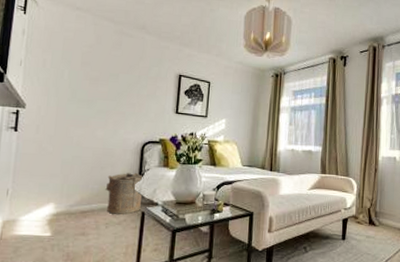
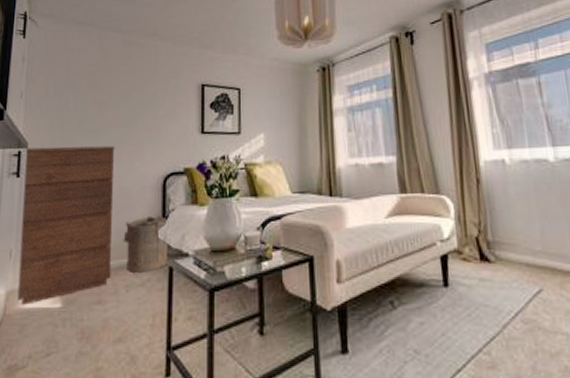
dresser: none [12,108,103,232] -> present [17,145,115,305]

